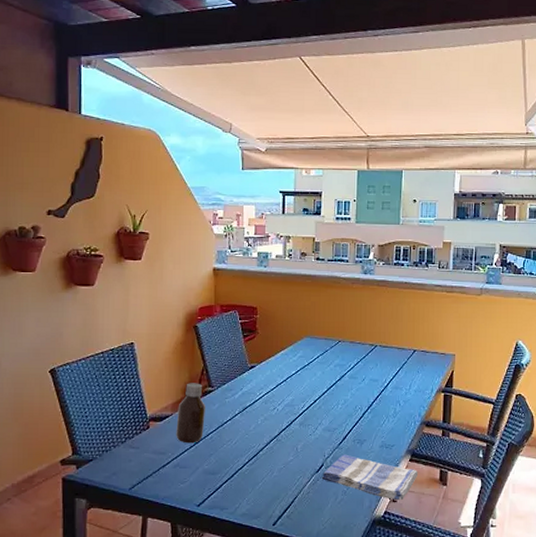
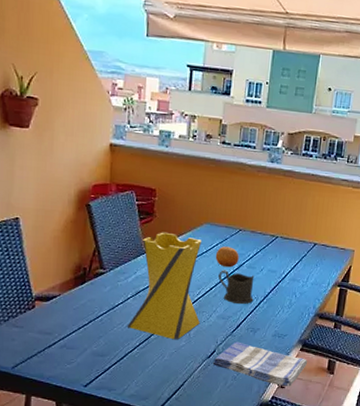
bottle: present [176,383,206,444] -> none [63,263,97,325]
vase: none [237,348,307,455] -> present [128,232,202,340]
fruit: none [317,358,340,379] -> present [215,246,239,268]
cup: none [321,381,358,415] -> present [218,270,255,304]

